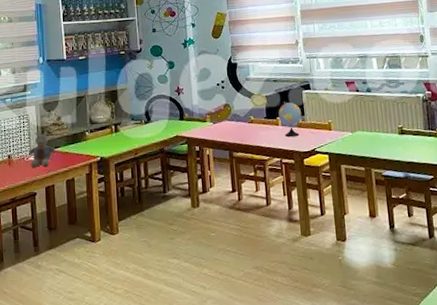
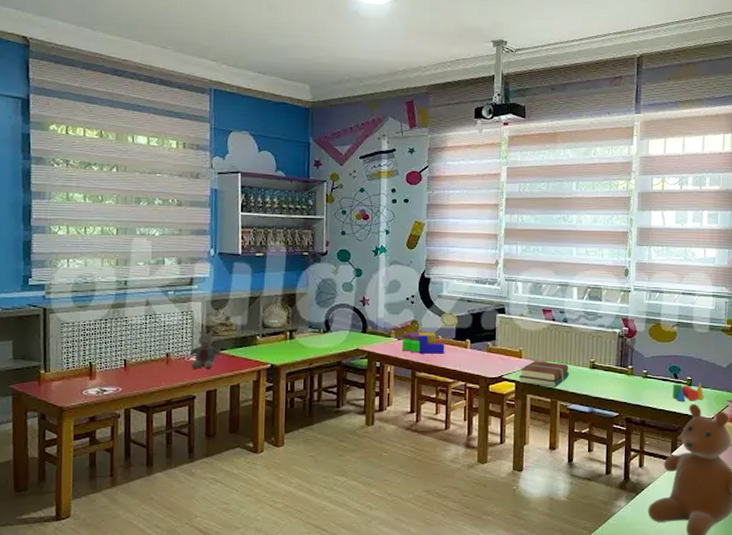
toy blocks: none [217,113,258,136] -> present [402,331,445,354]
globe: present [276,101,302,137] -> none [466,323,493,362]
books: none [331,131,380,156] -> present [518,361,570,387]

